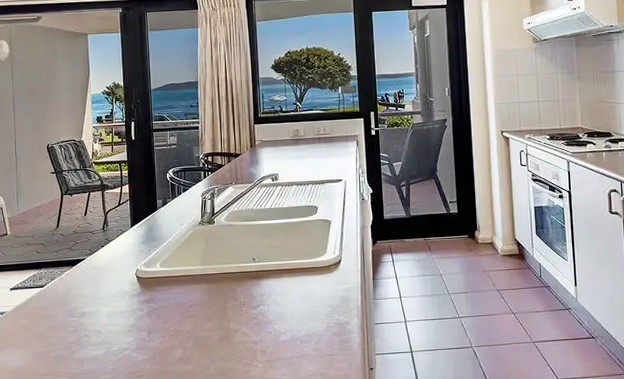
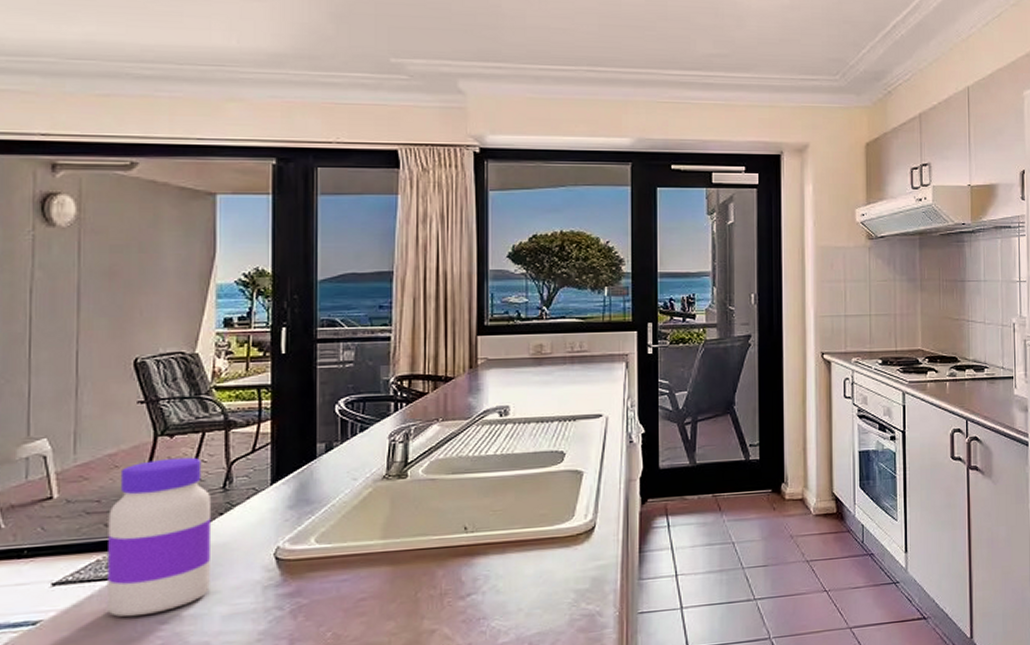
jar: none [38,209,99,312] -> present [107,457,210,617]

